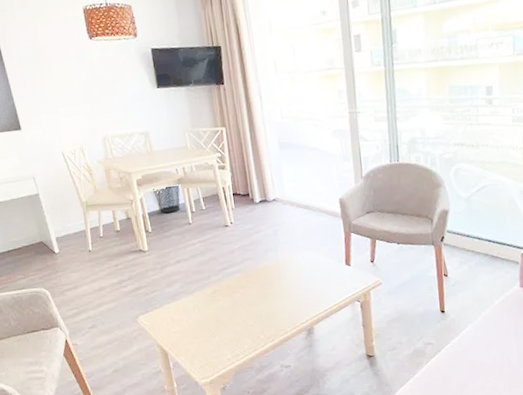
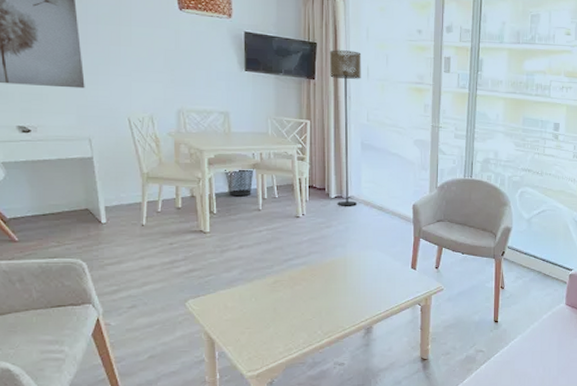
floor lamp: none [234,47,283,210] -> present [329,50,361,206]

